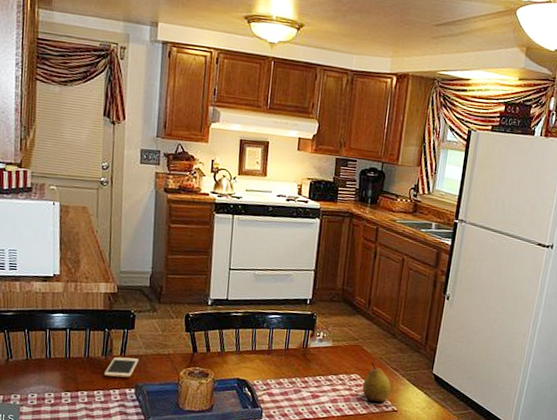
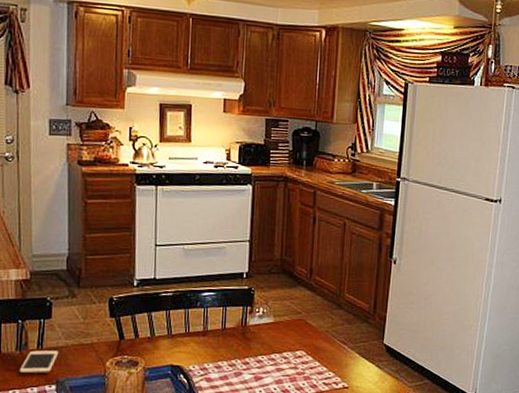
fruit: present [362,362,391,402] -> none [309,336,340,379]

